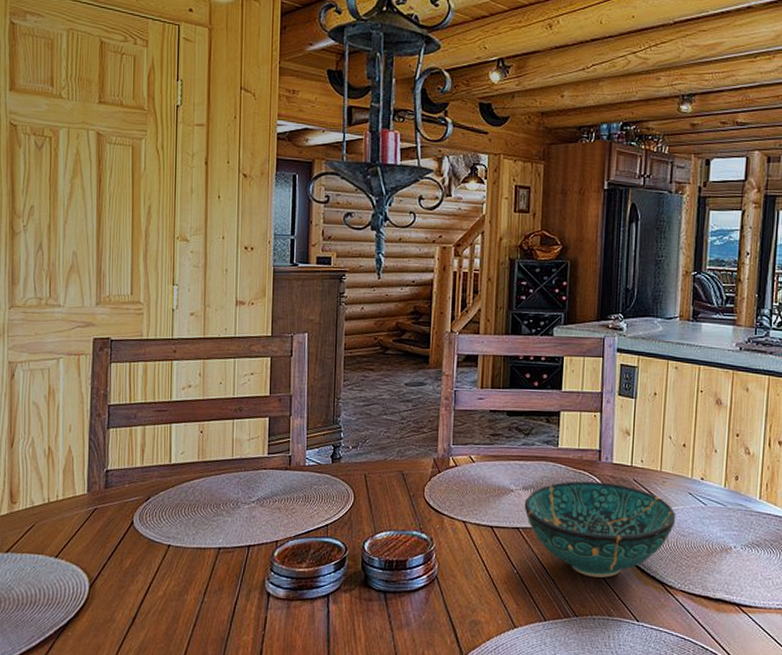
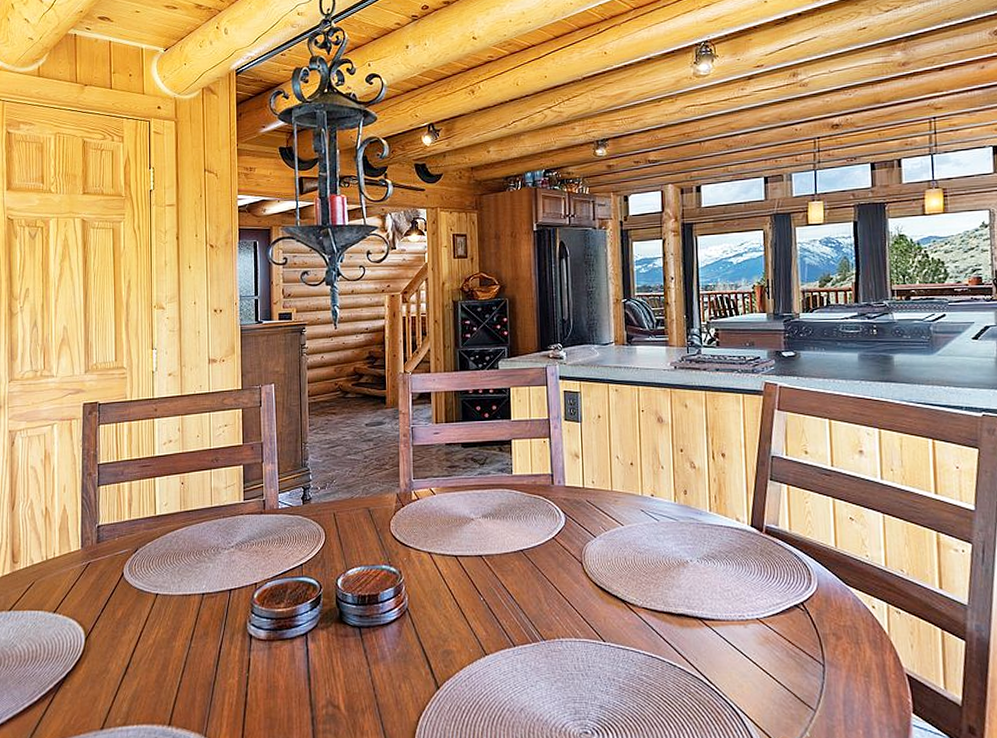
decorative bowl: present [524,481,676,578] -> none [485,505,631,599]

